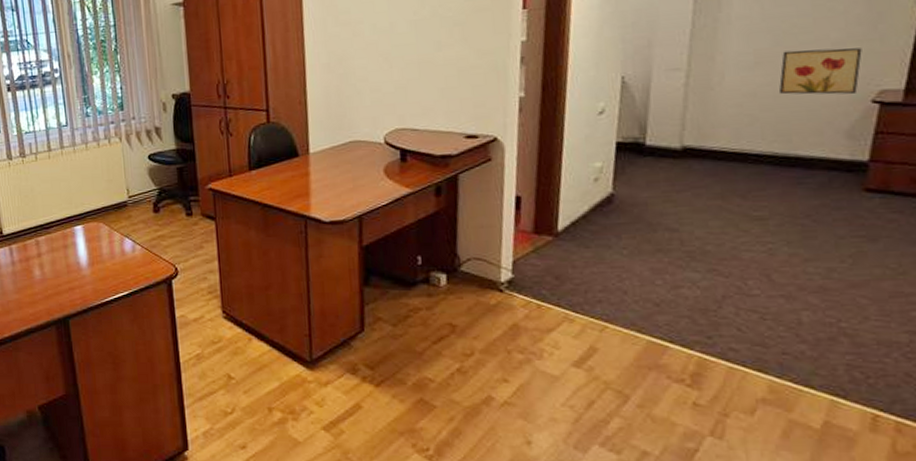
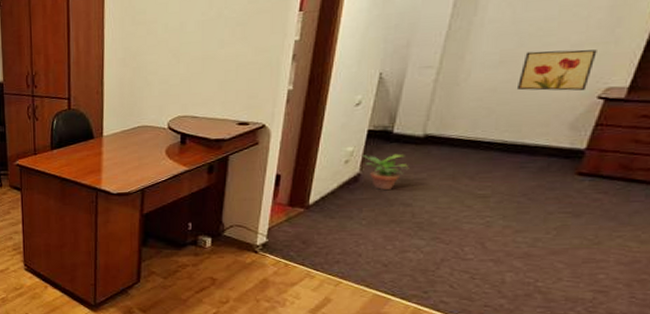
potted plant: none [611,169,670,212] -> present [360,153,409,190]

